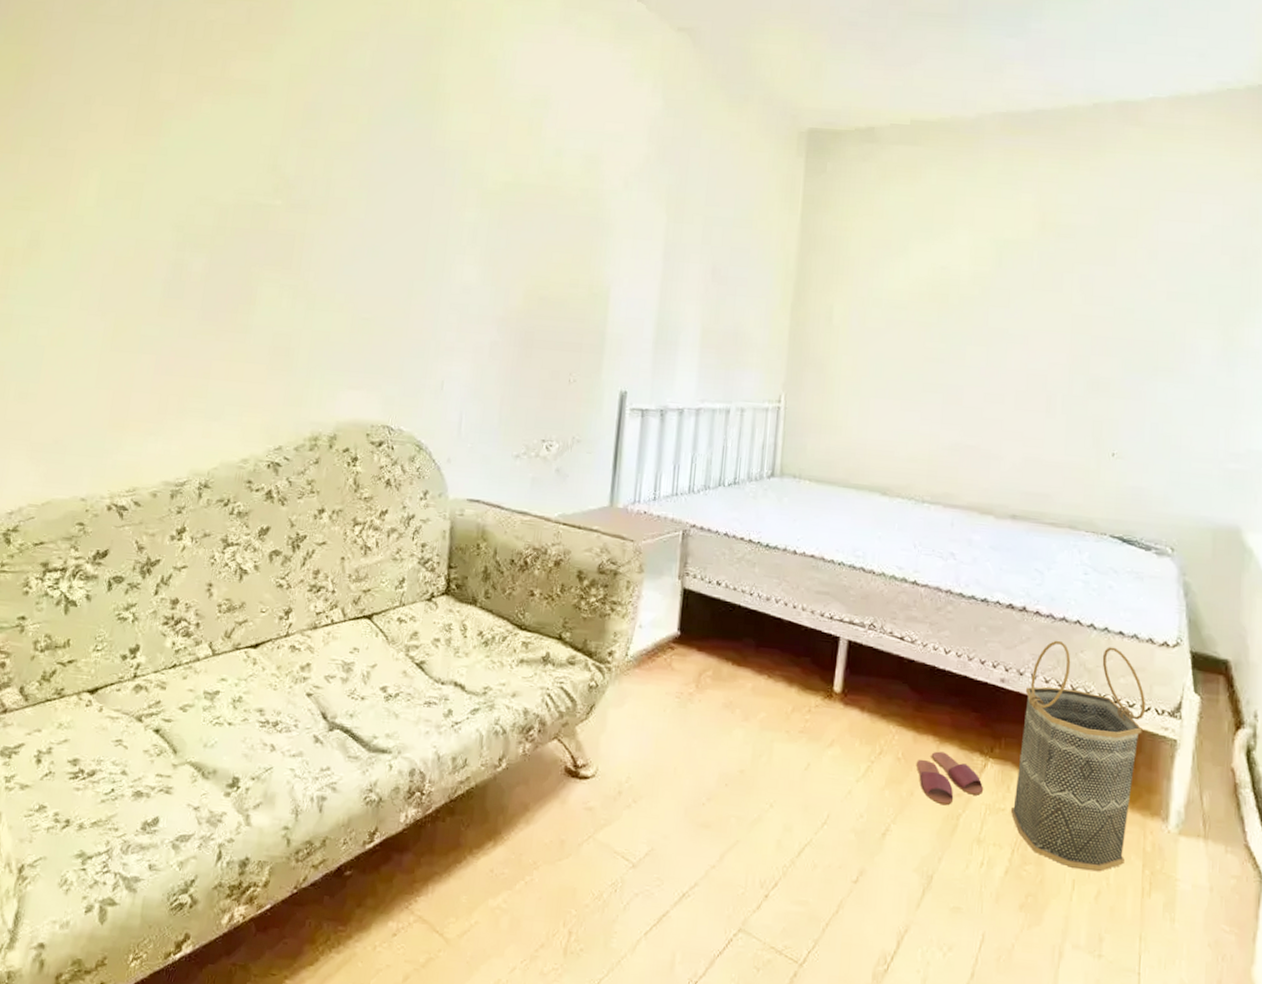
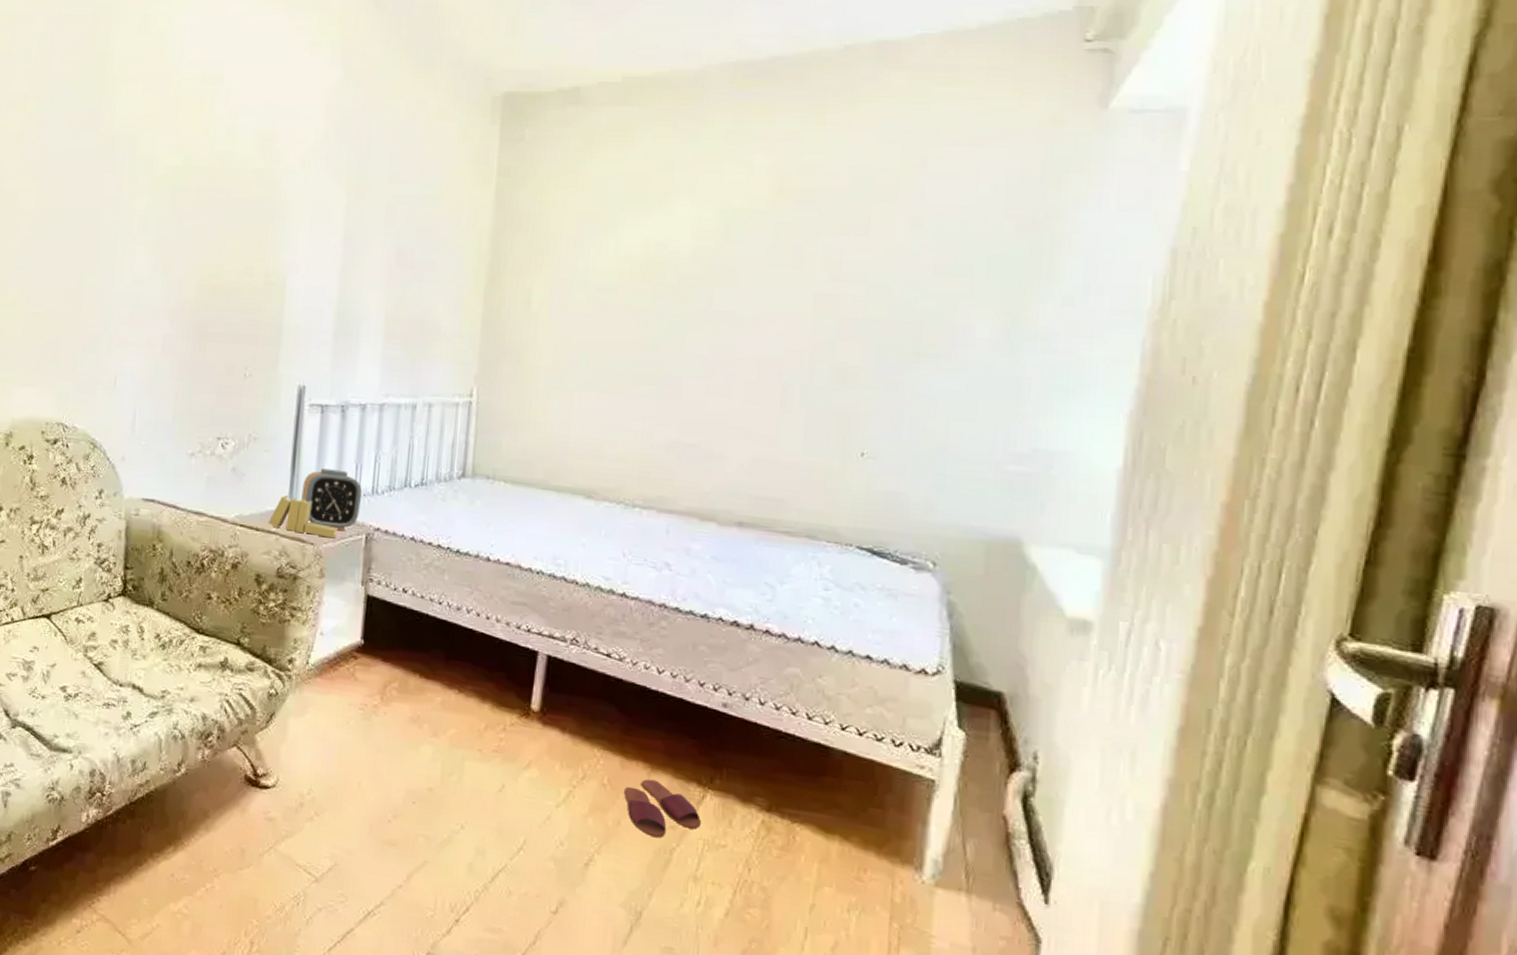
books: none [590,495,658,535] -> present [268,495,339,539]
alarm clock: none [622,469,680,529] -> present [301,468,363,532]
basket: present [1010,640,1146,871] -> none [732,663,898,921]

